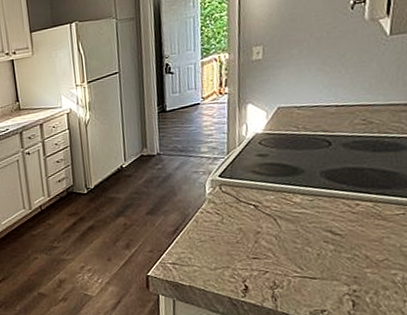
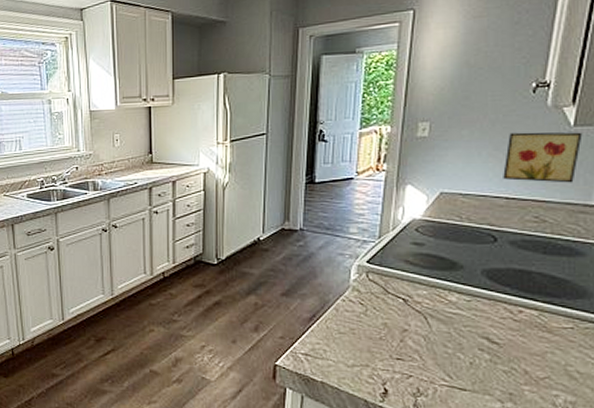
wall art: none [331,40,399,90] -> present [503,132,583,183]

